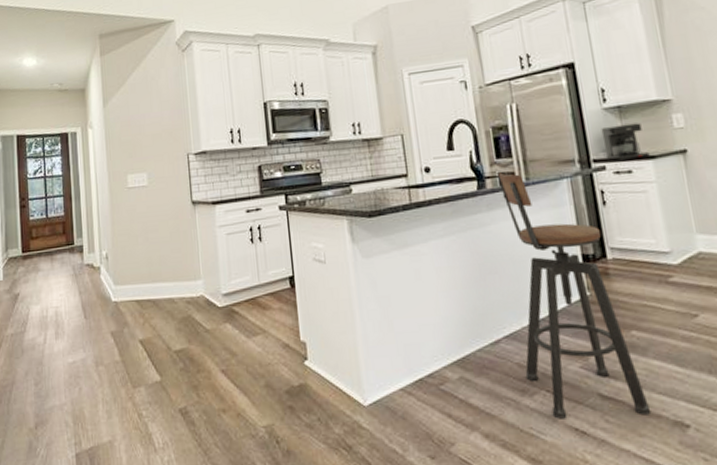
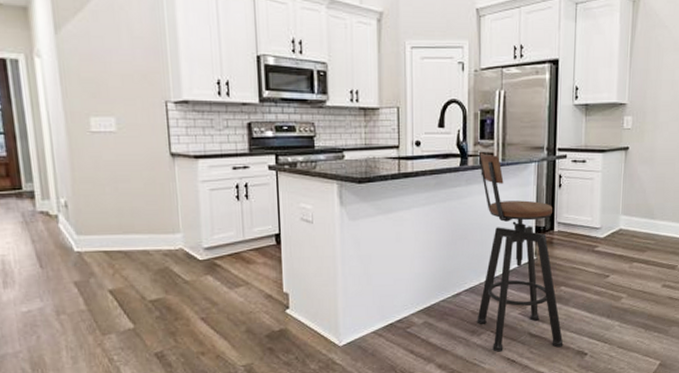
coffee maker: present [601,122,650,162] -> none [568,120,602,152]

